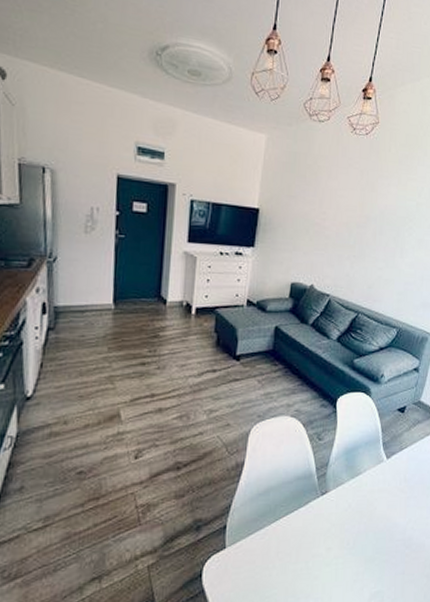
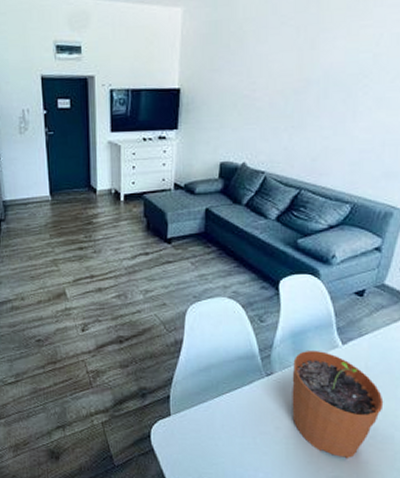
plant pot: none [342,466,418,572] -> present [292,351,384,459]

